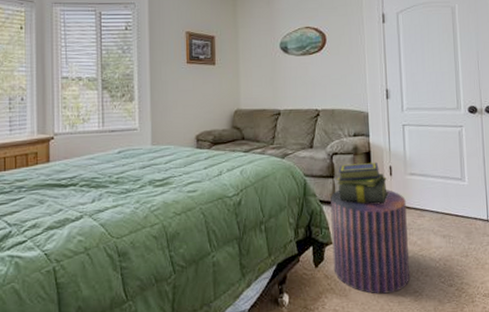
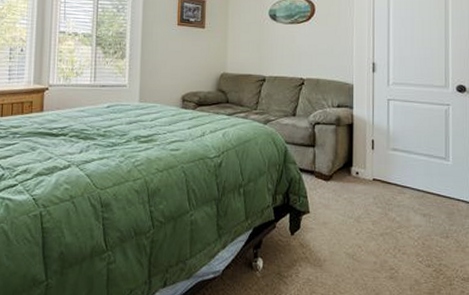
pouf: present [330,189,411,294] -> none [309,159,387,268]
stack of books: present [336,162,389,204] -> none [317,134,370,177]

